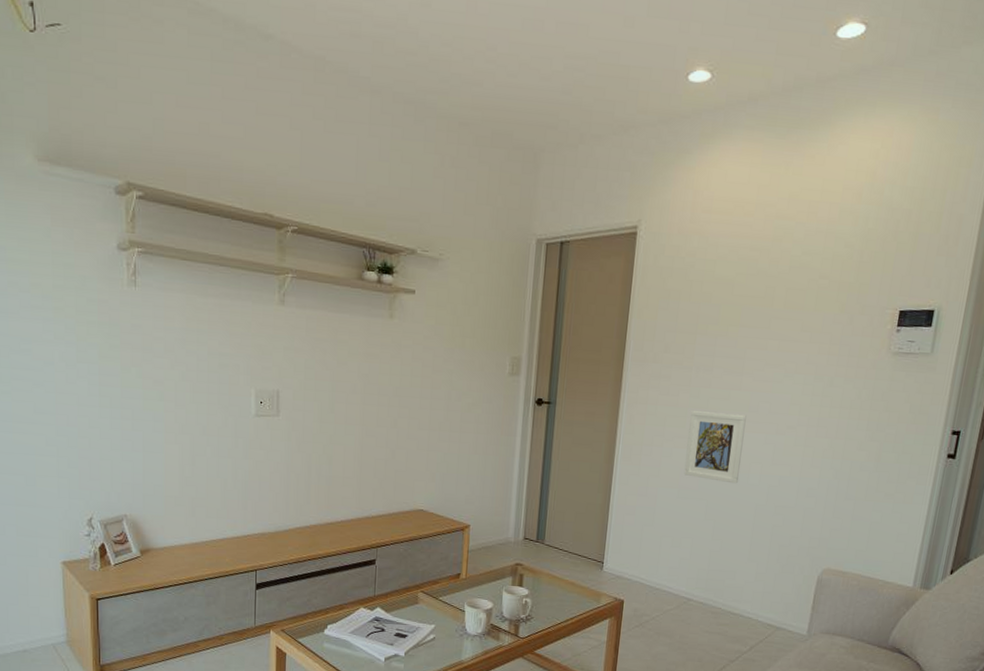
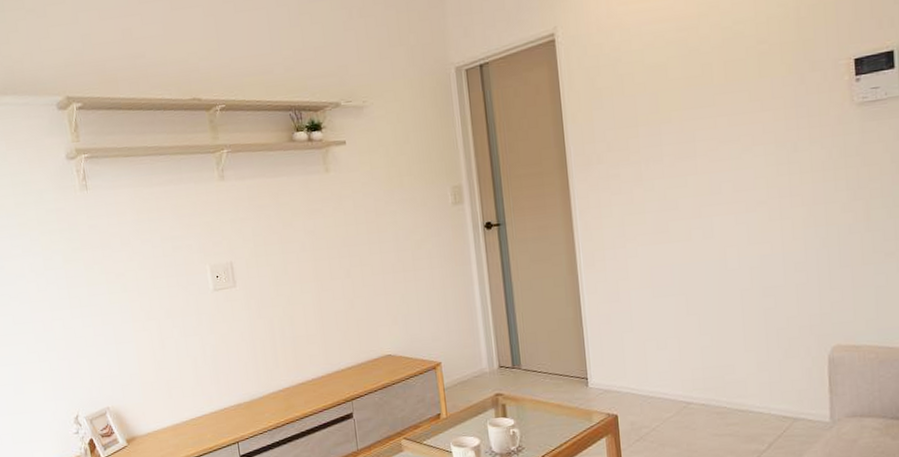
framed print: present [684,411,747,484] -> none [649,198,716,273]

